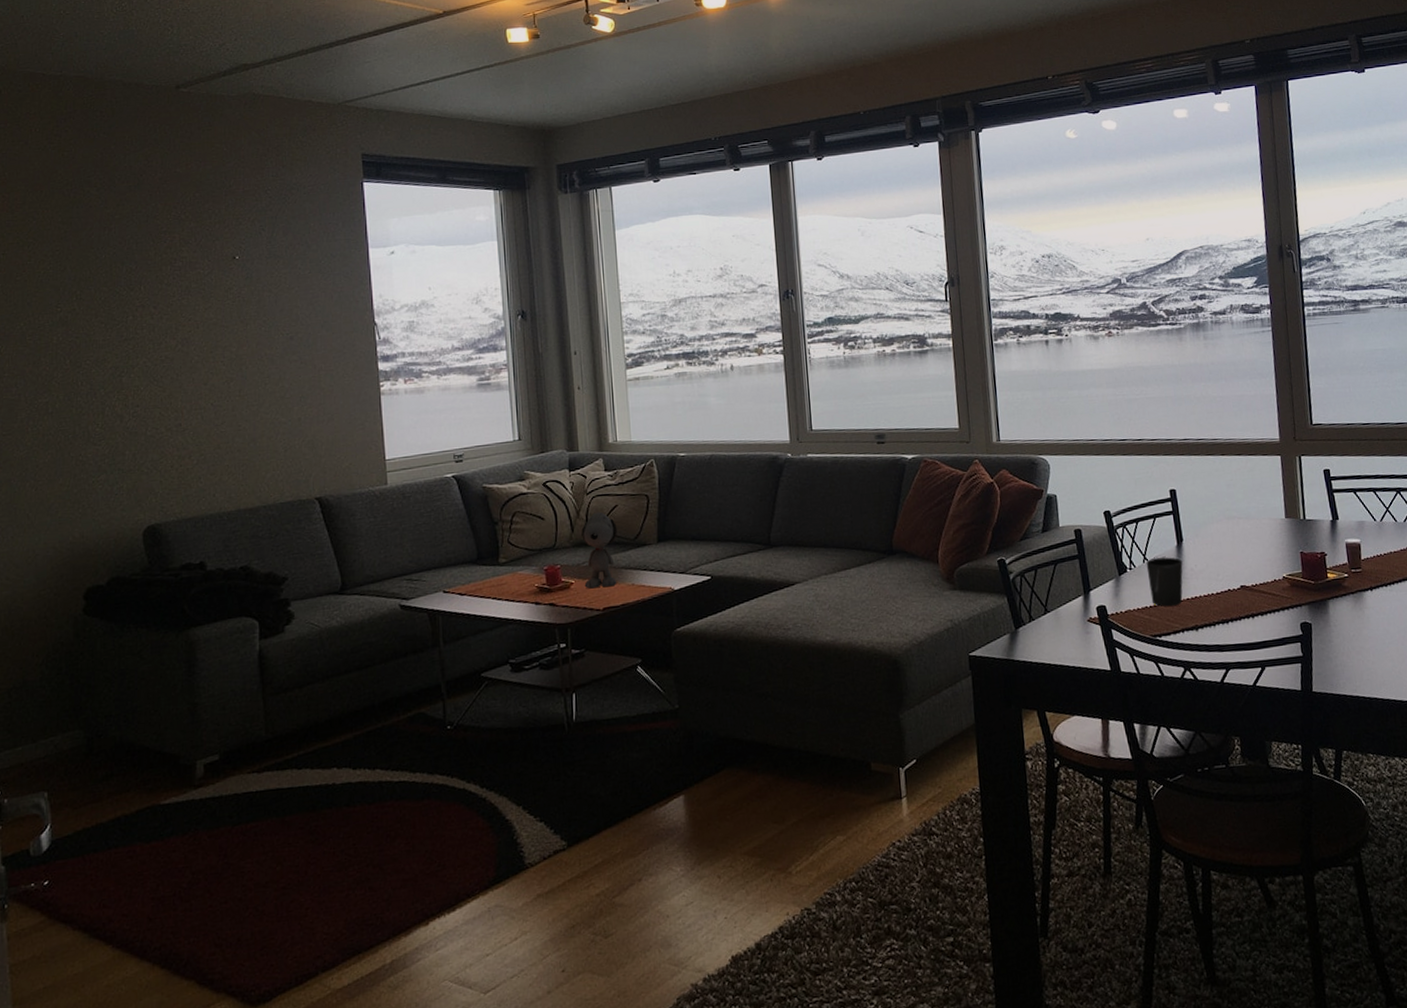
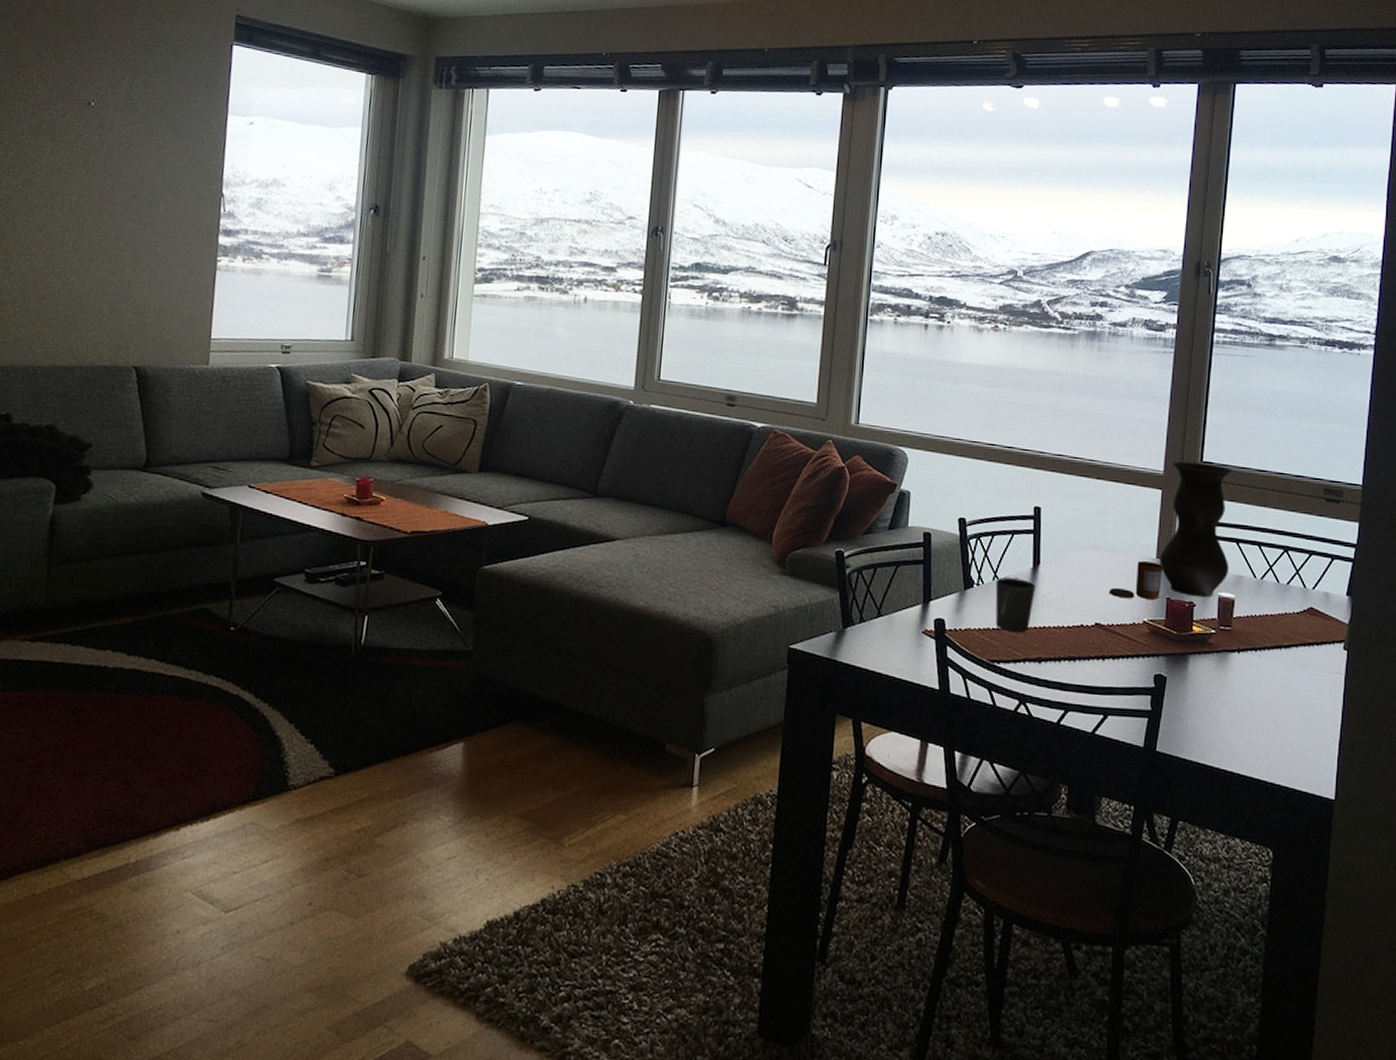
toy: present [581,512,617,589] -> none [395,429,439,510]
candle: none [1248,522,1294,560] -> present [1109,561,1164,600]
vase: none [1286,425,1352,547] -> present [1160,461,1232,598]

